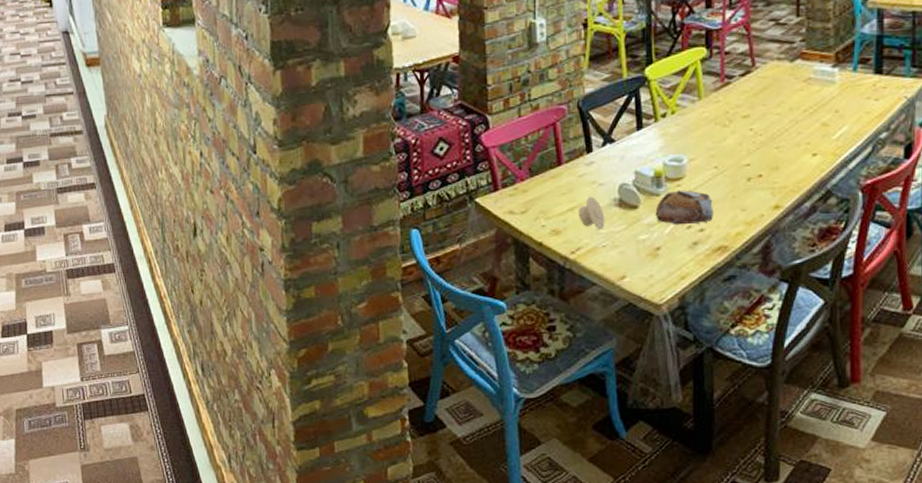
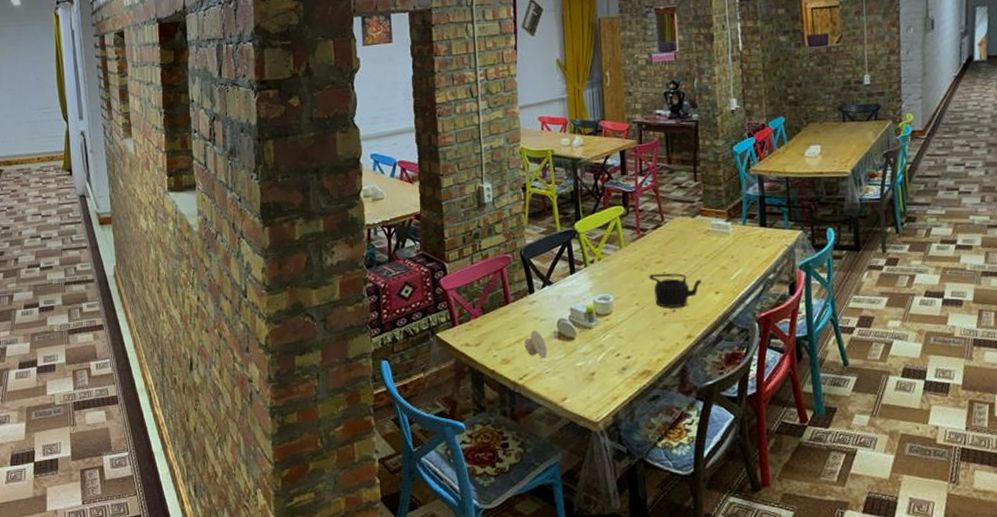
bread: present [655,190,713,225] -> none [589,323,637,354]
teapot: none [732,130,797,172] -> present [649,273,702,308]

